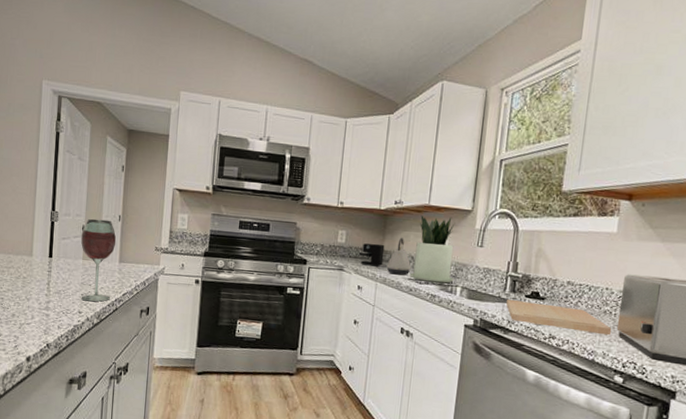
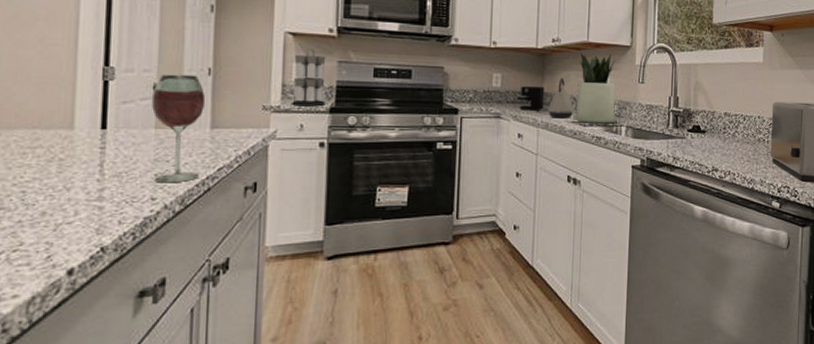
spice rack: none [176,202,203,251] -> present [292,48,326,107]
cutting board: present [506,300,612,336] -> none [671,136,766,163]

